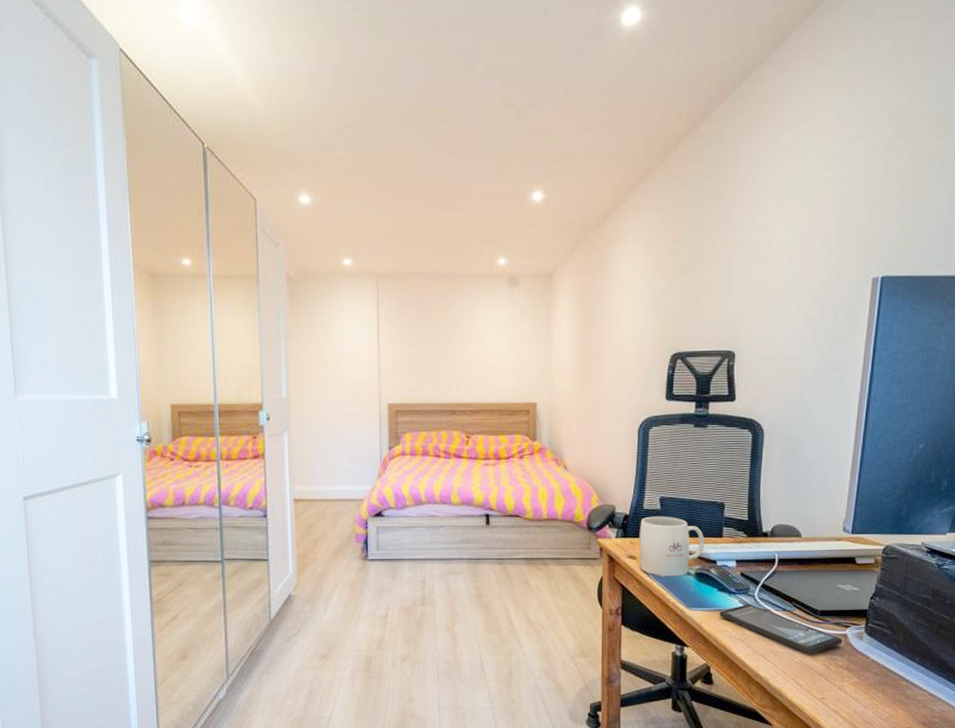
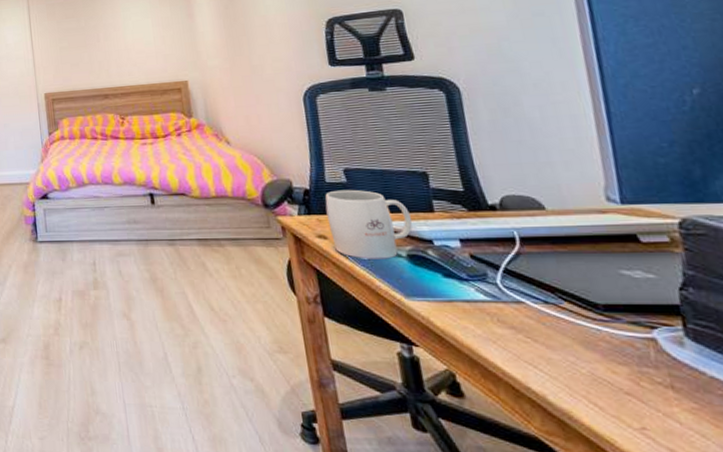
smartphone: present [719,604,842,655] -> none [451,294,652,365]

